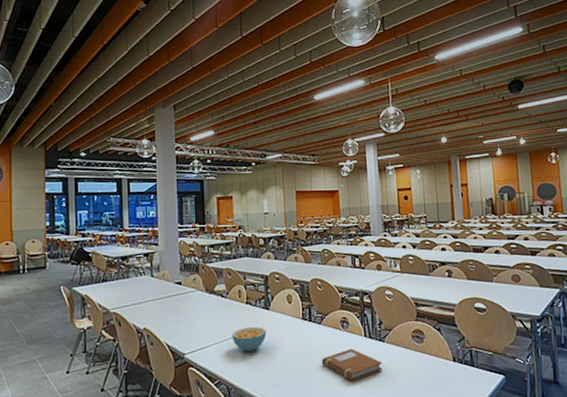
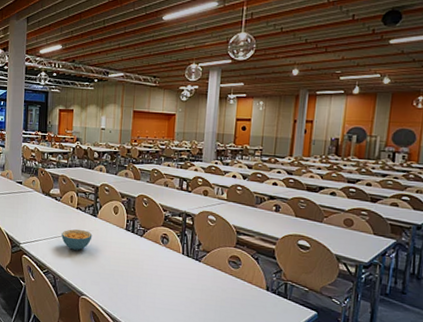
notebook: present [321,348,382,382] -> none [138,262,196,292]

